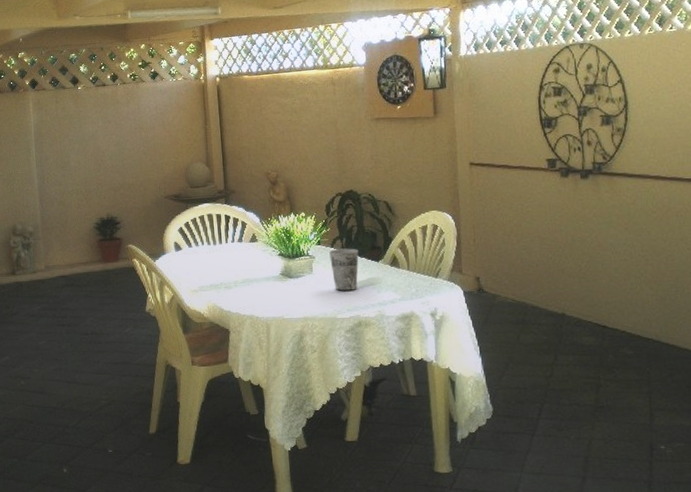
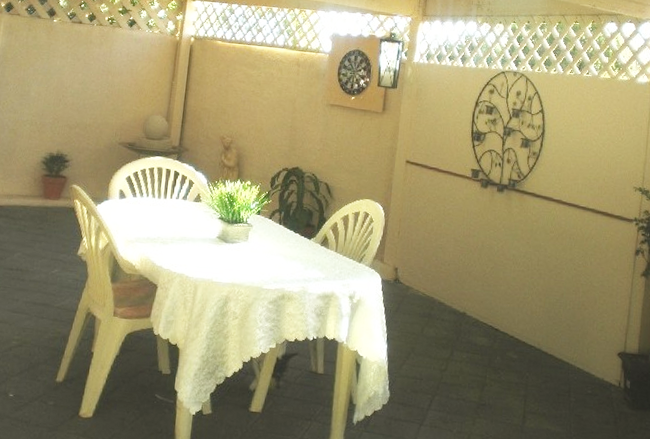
cup: present [329,248,359,292] -> none [266,221,294,264]

